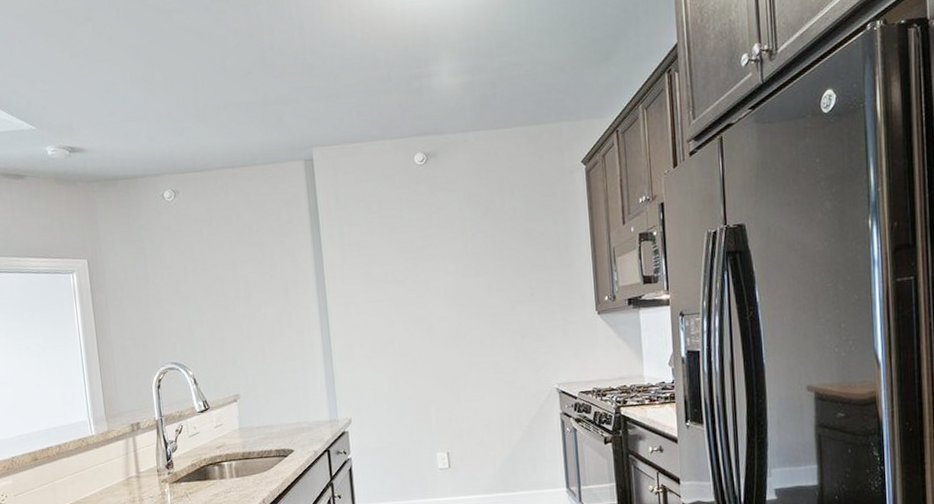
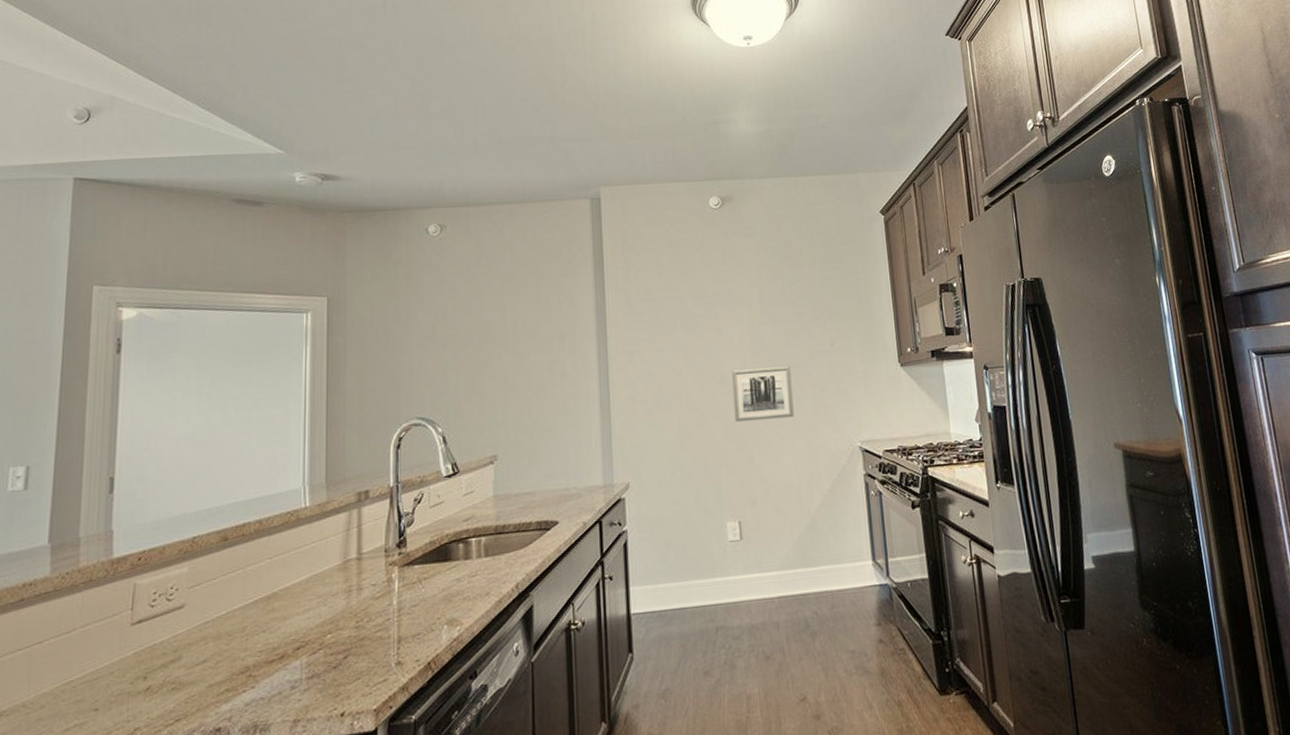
wall art: none [438,315,497,366] -> present [731,366,794,422]

